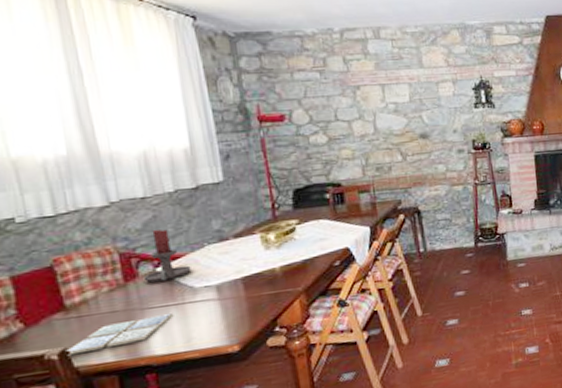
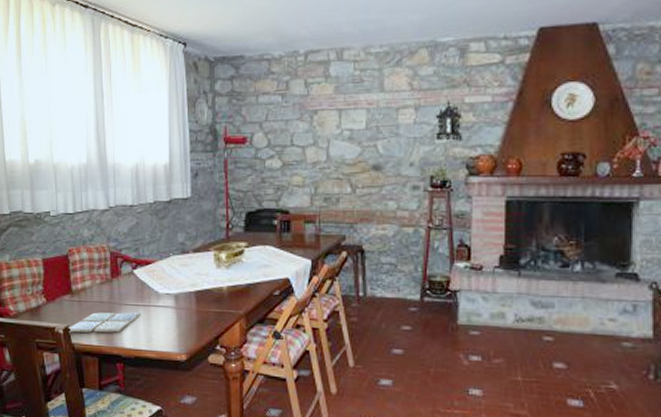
candle holder: present [143,229,192,283] -> none [124,236,158,282]

